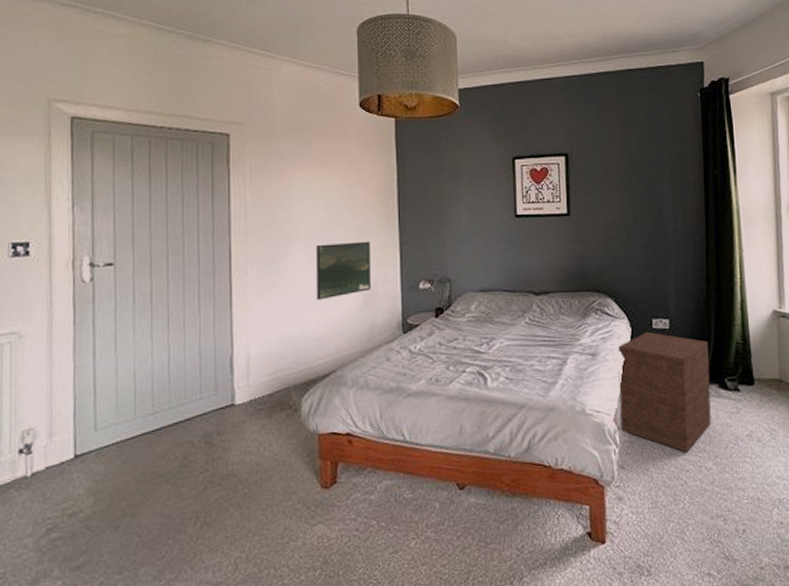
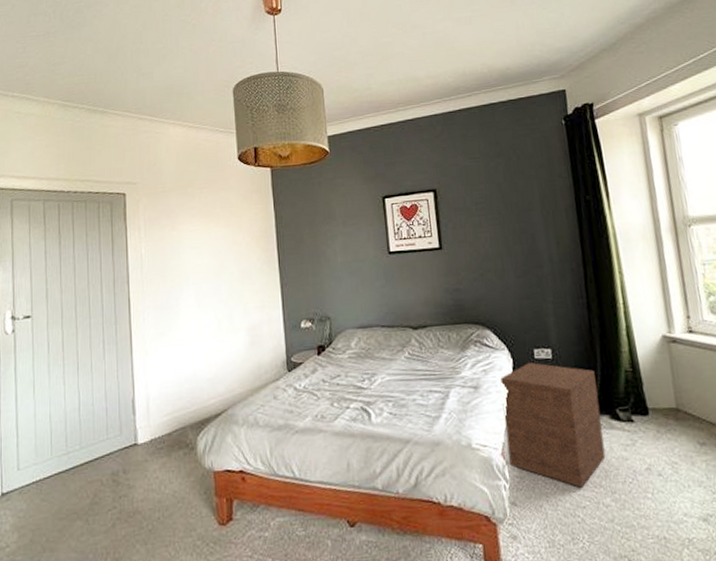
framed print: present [315,241,370,300] -> none [204,284,256,342]

